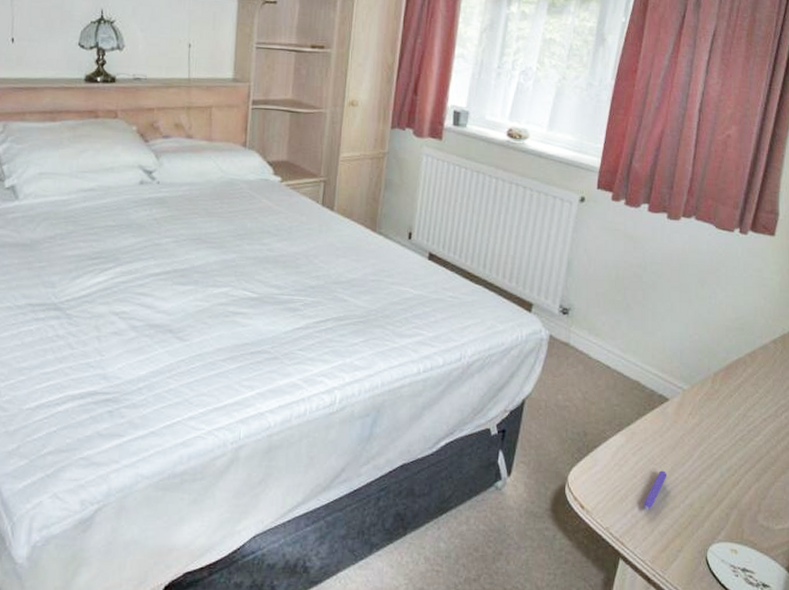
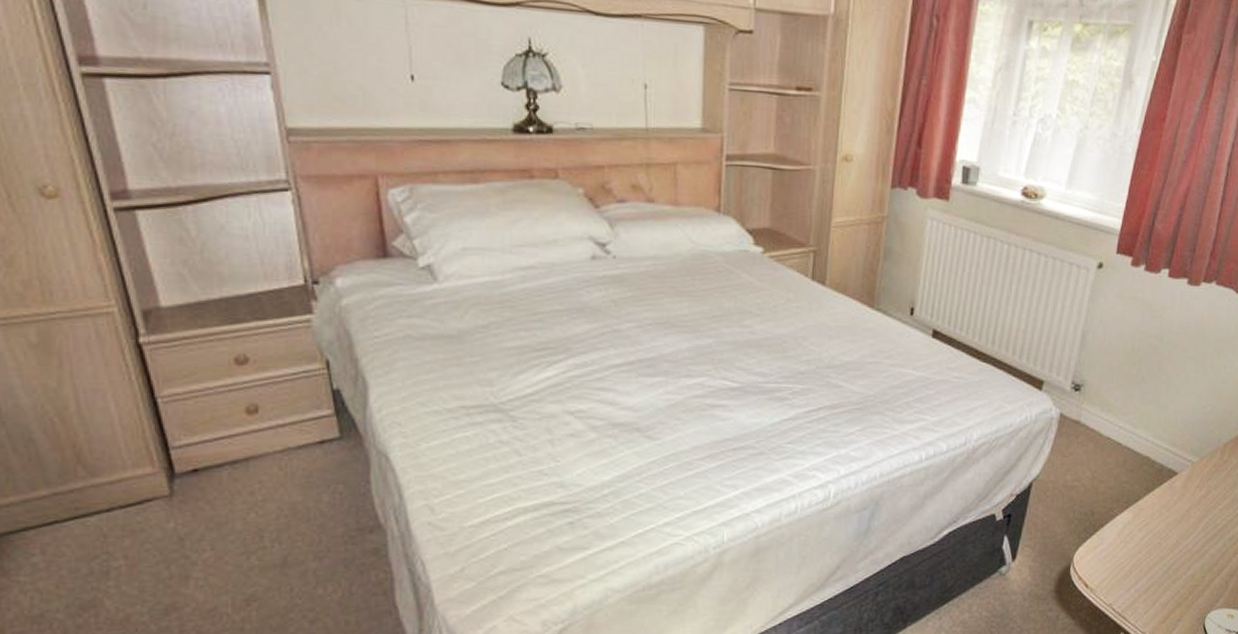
pen: present [644,470,667,512] -> none [1147,544,1172,586]

